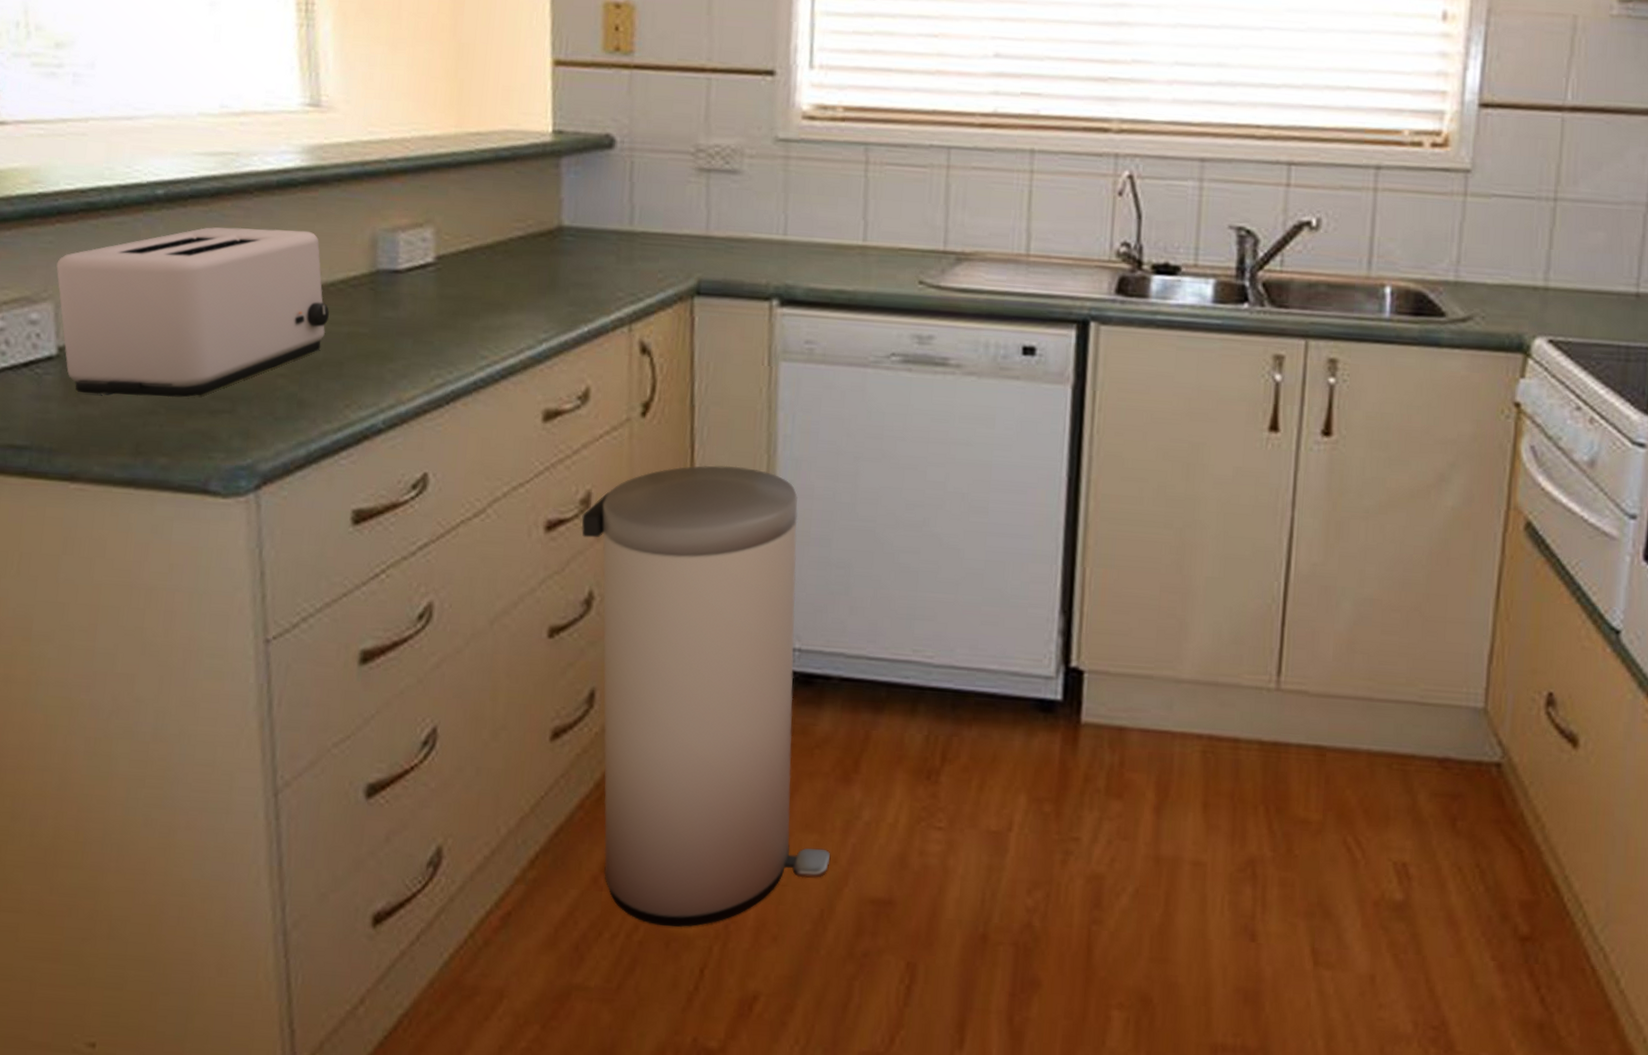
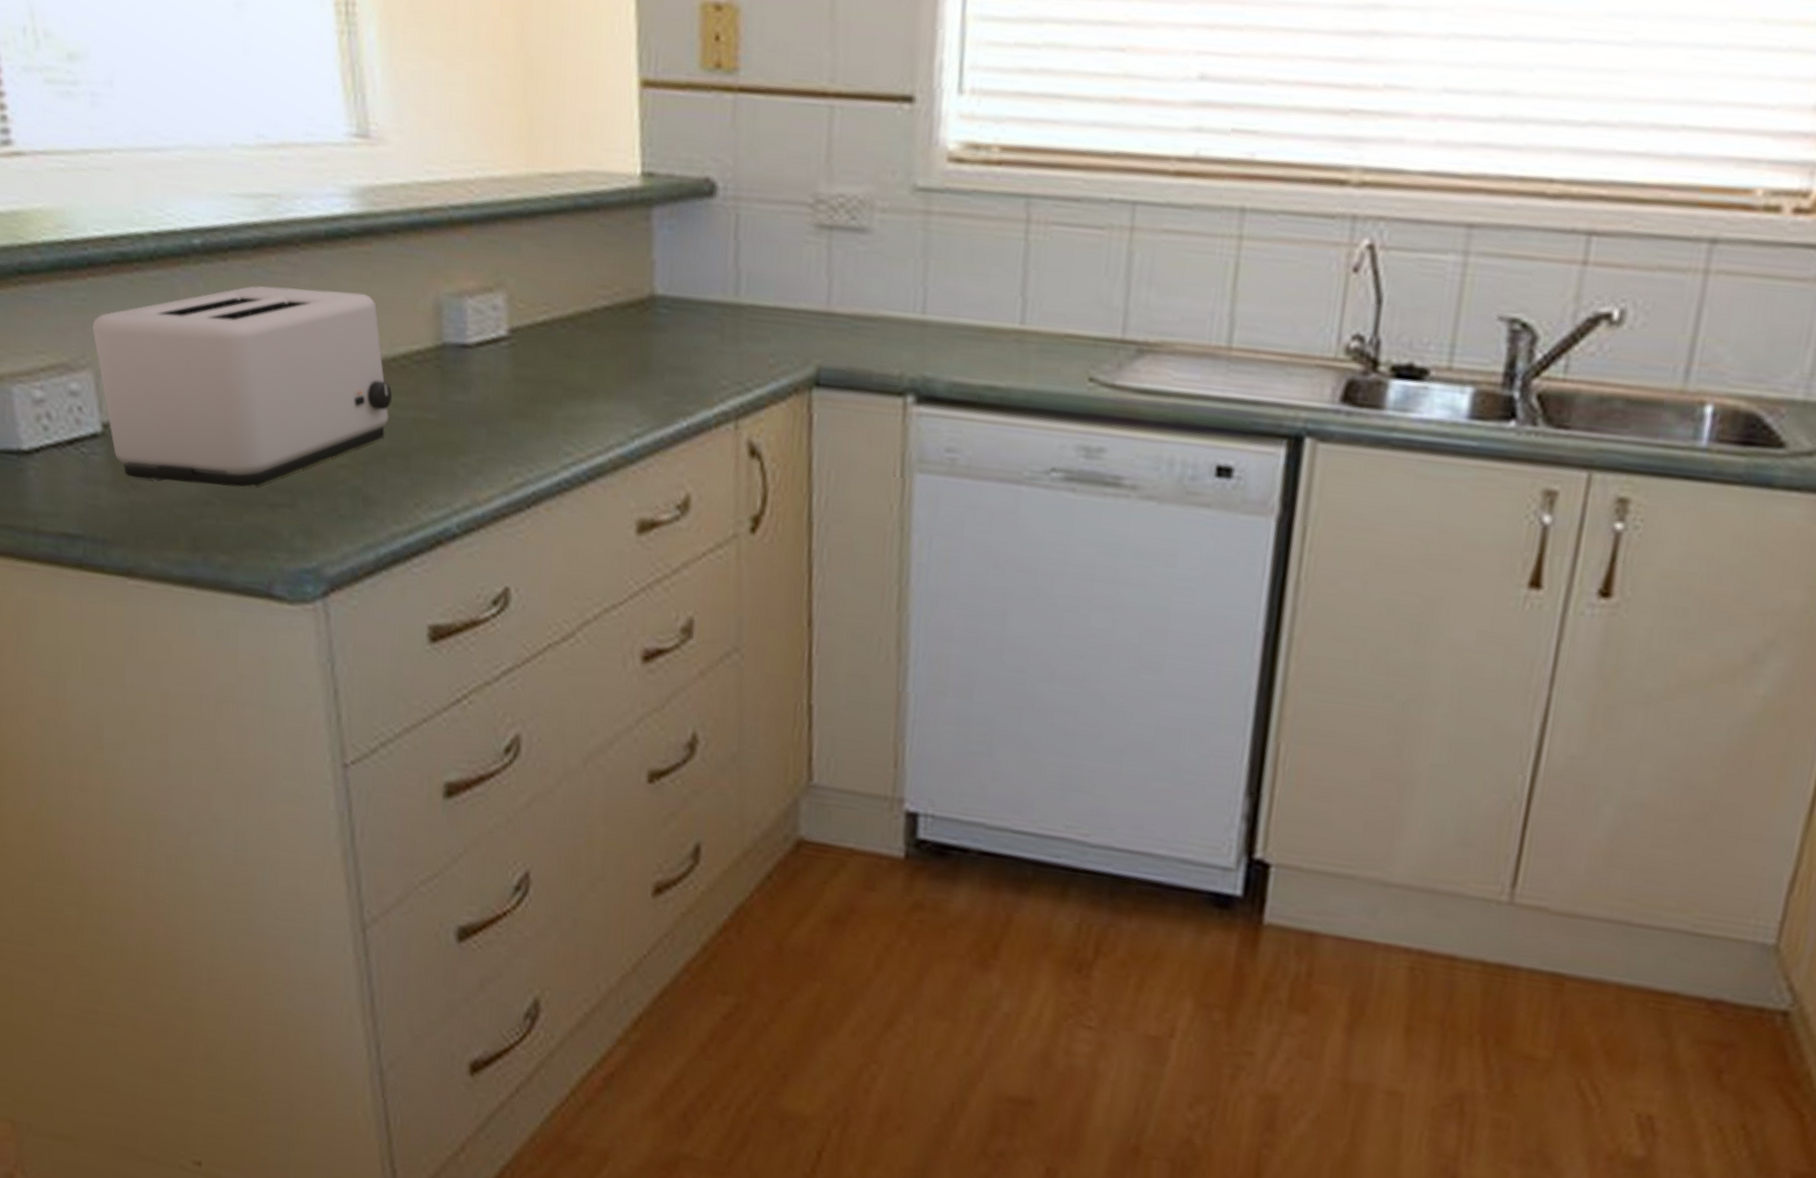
pedal bin: present [581,465,831,927] -> none [682,595,964,1107]

